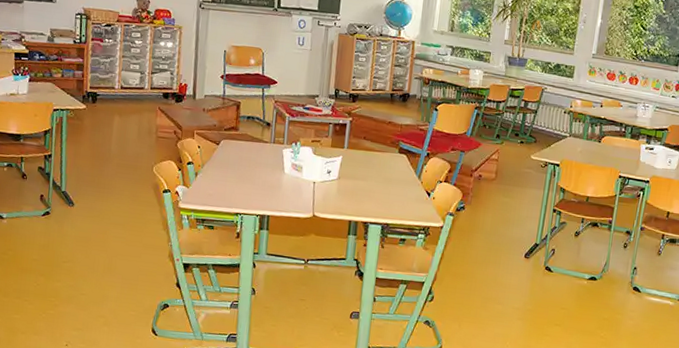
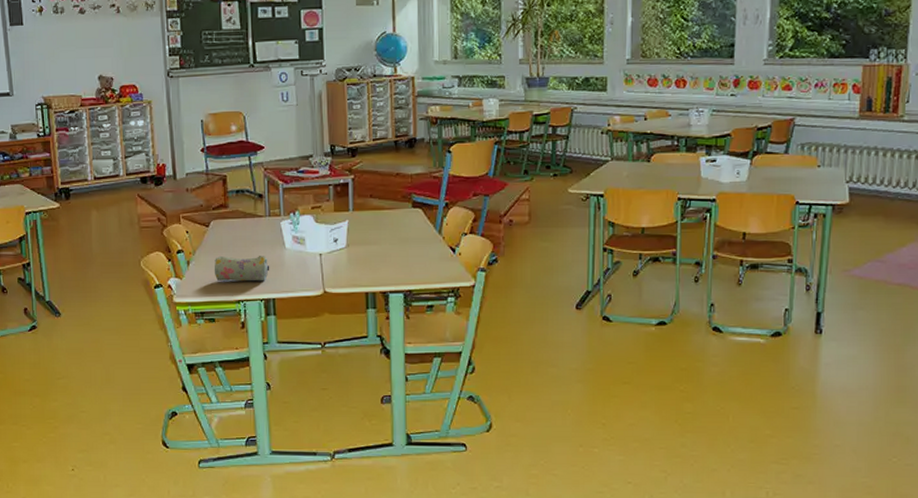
pencil case: none [218,172,269,199] -> present [214,256,270,282]

